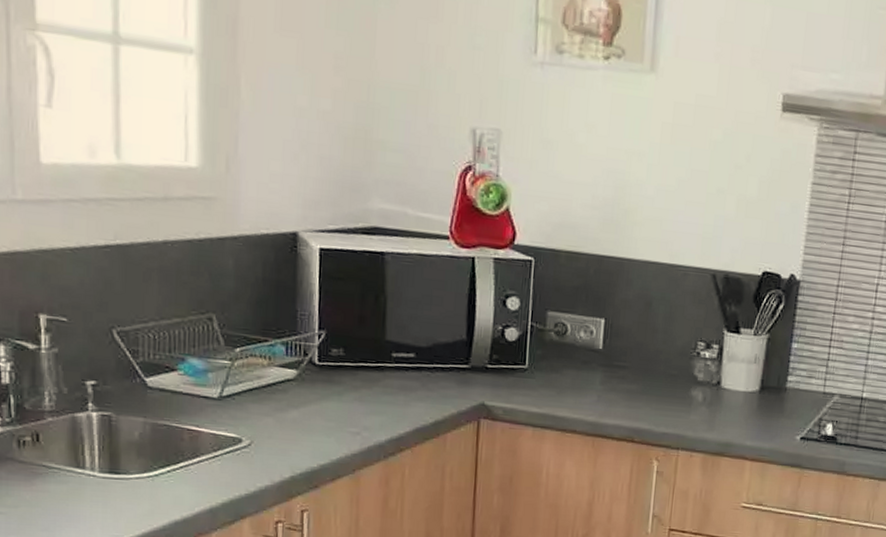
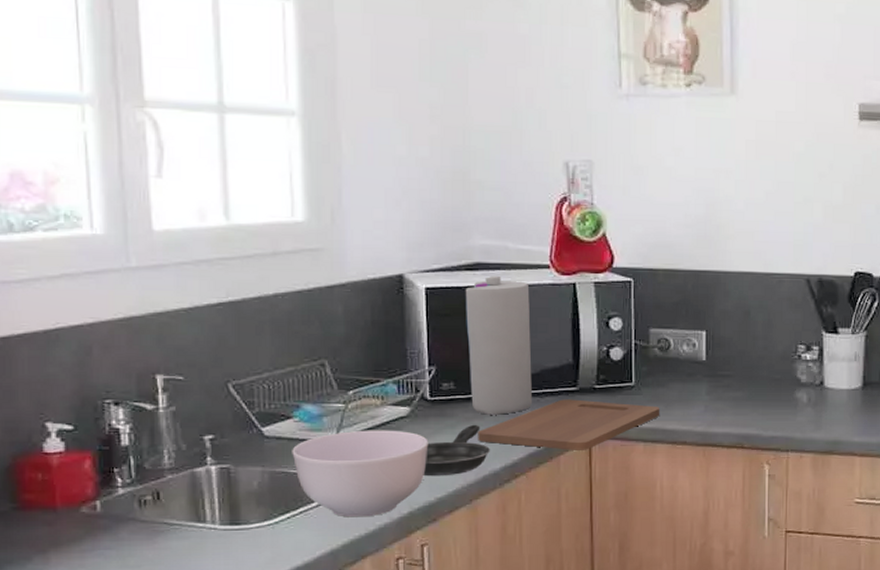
bowl: none [175,389,314,478] -> present [292,430,429,518]
frying pan: none [307,393,376,444] -> present [423,424,490,477]
paper towel holder: none [359,241,427,387] -> present [465,275,532,415]
cutting board: none [364,376,552,431] -> present [478,399,660,452]

